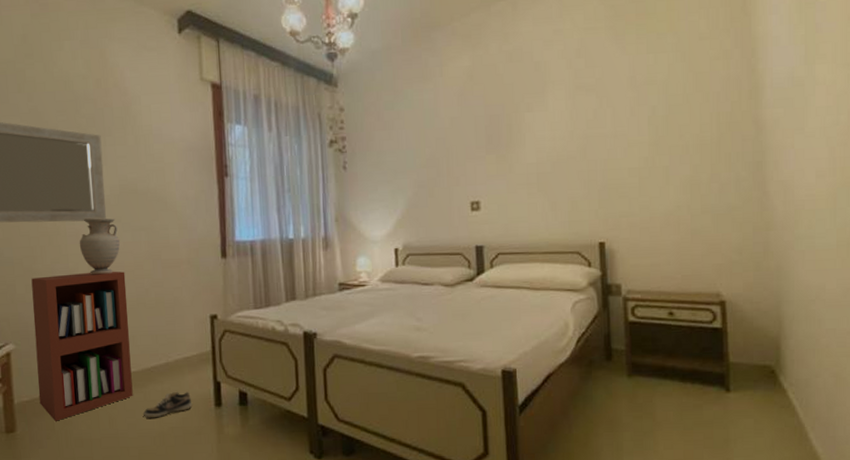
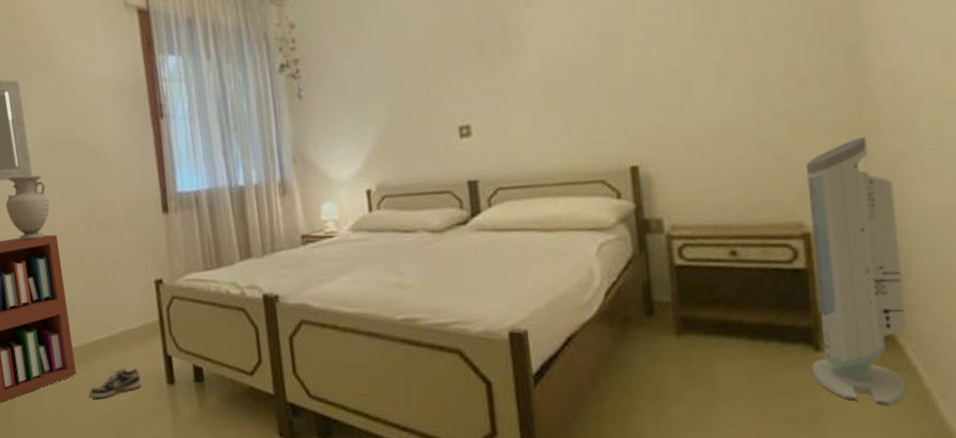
air purifier: none [723,230,789,435] -> present [807,136,907,406]

